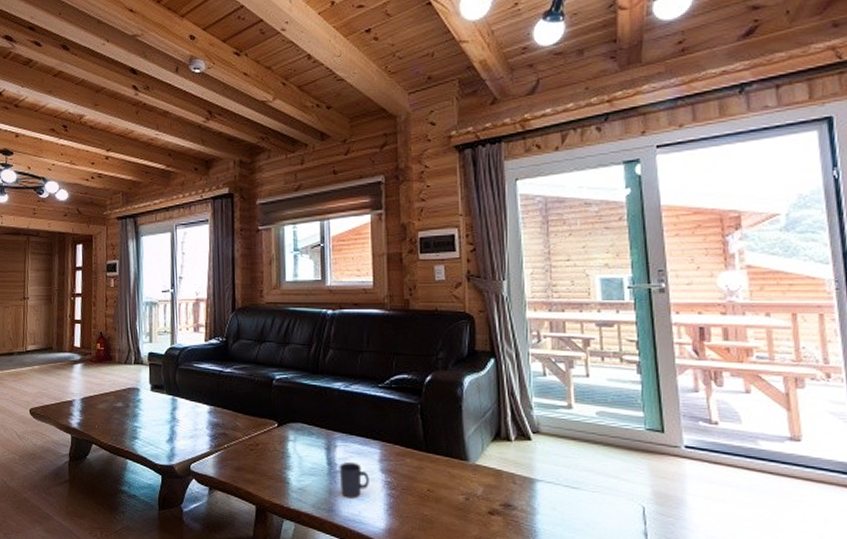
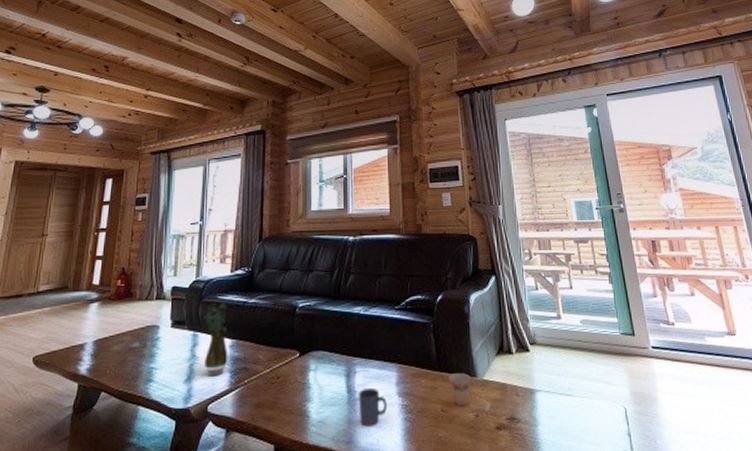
vase: none [181,368,207,439] -> present [203,301,228,377]
teacup: none [435,456,467,488] -> present [447,373,476,406]

